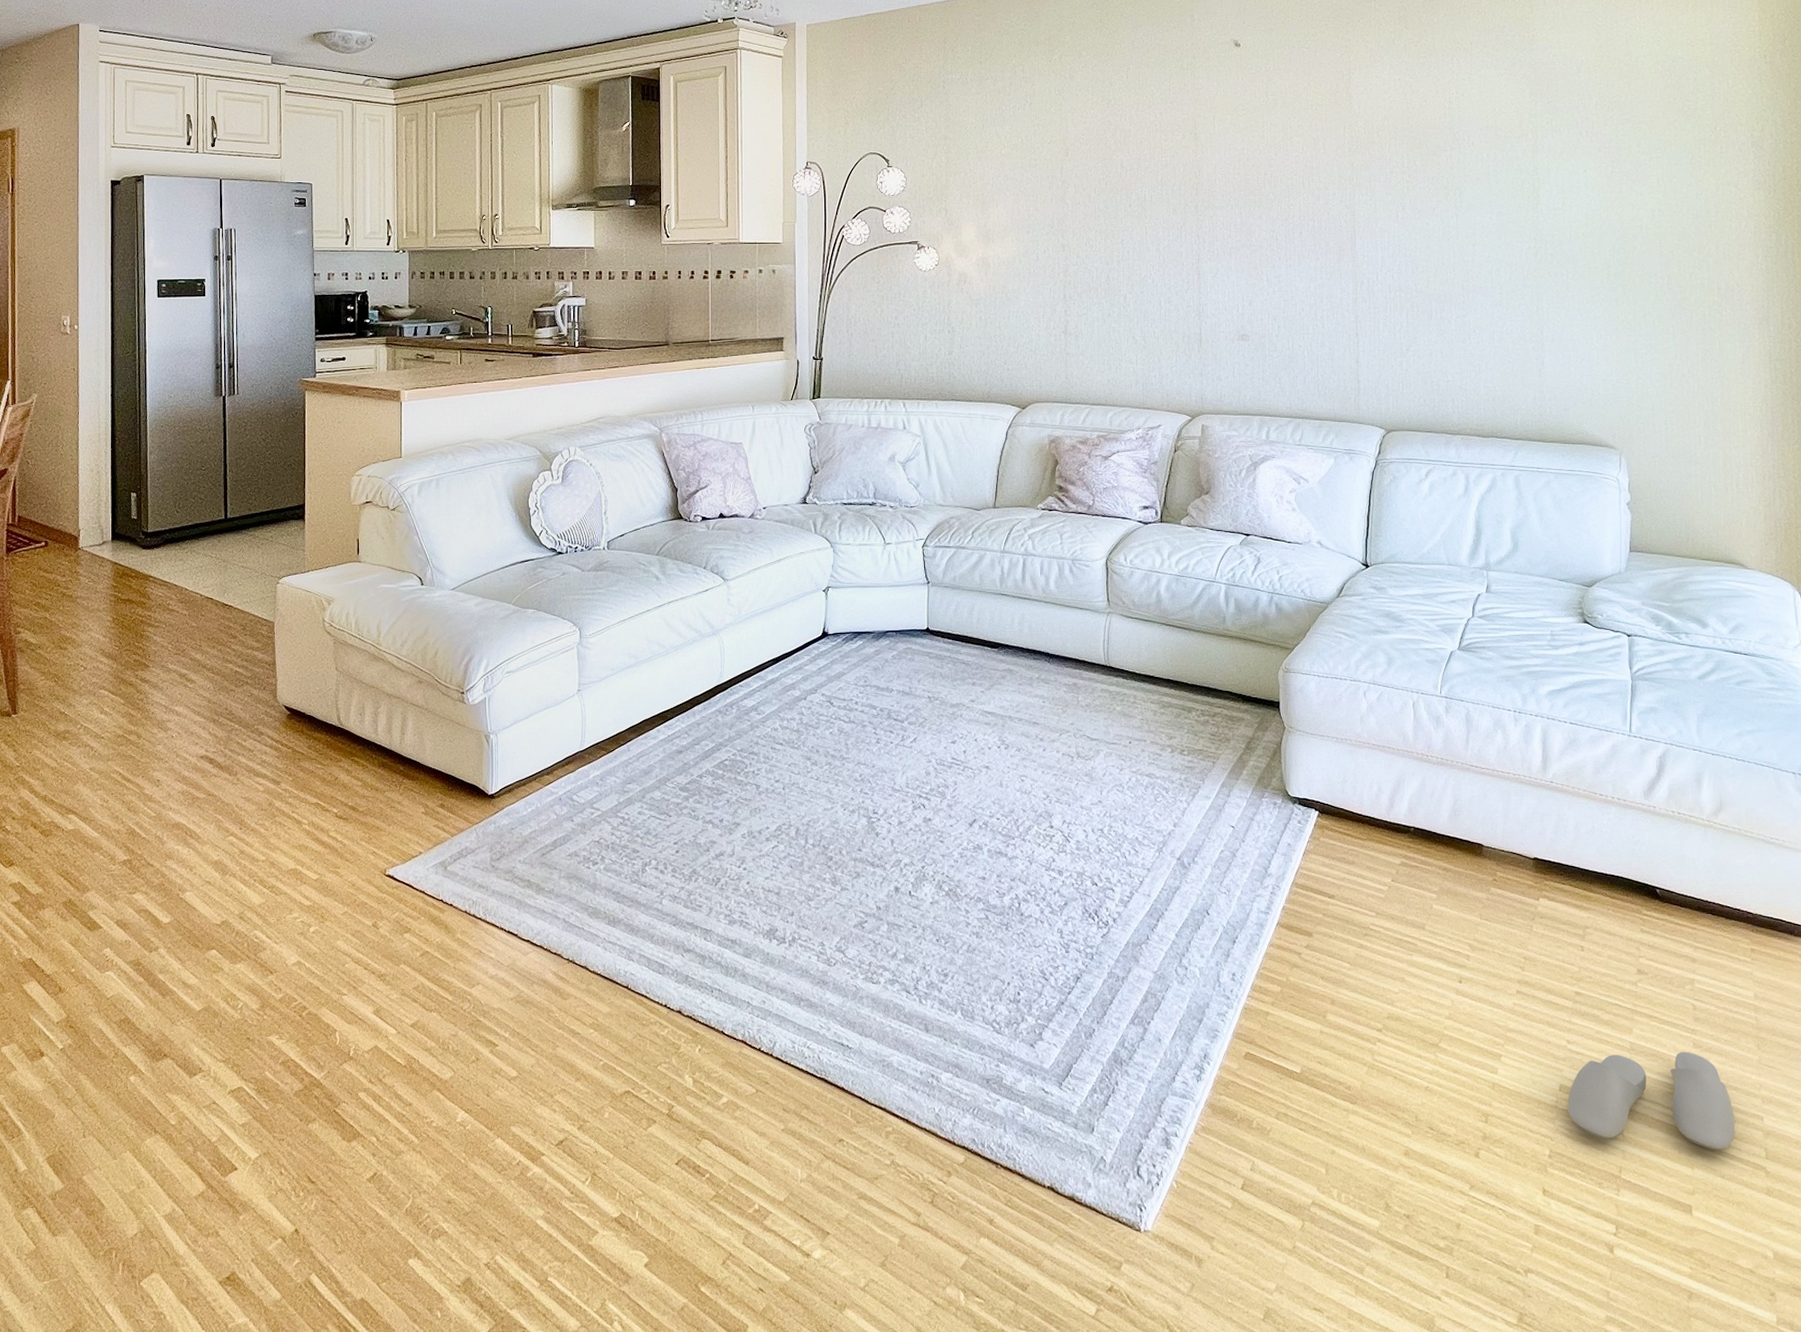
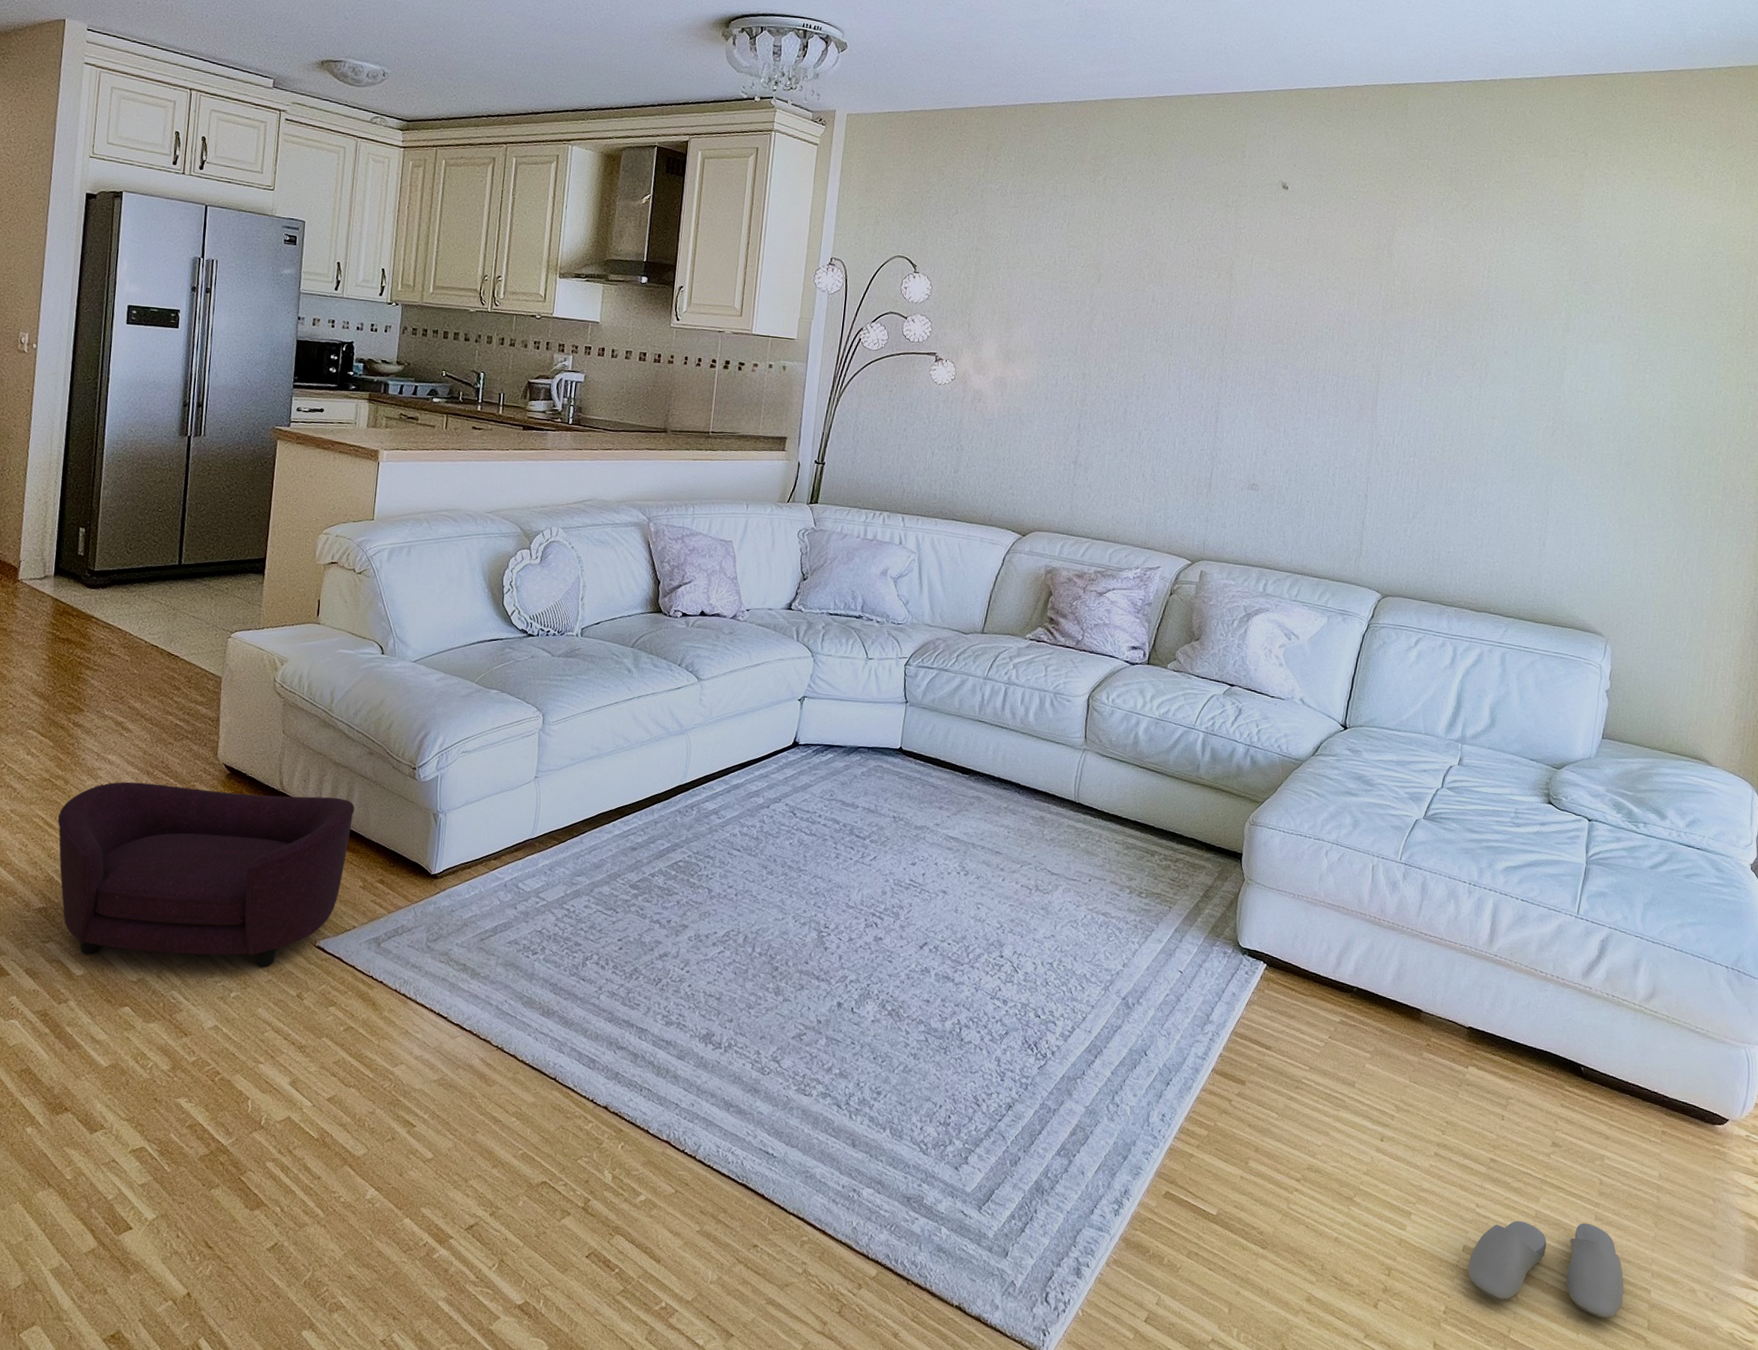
dog bed: none [135,728,410,902] -> present [58,781,355,967]

